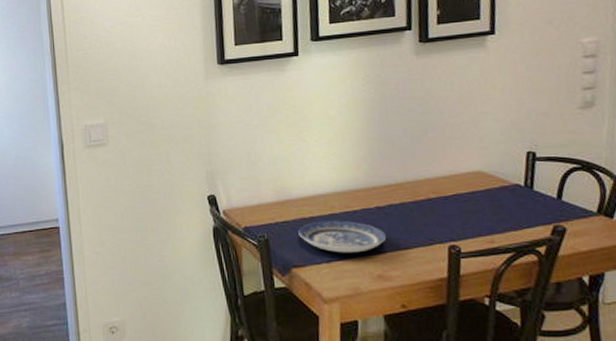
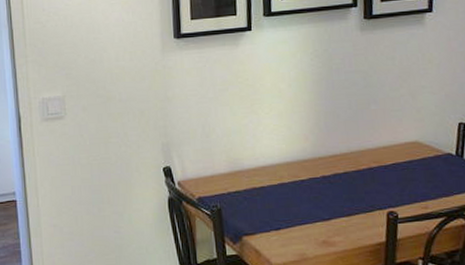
plate: present [298,220,387,253] -> none [249,189,331,221]

